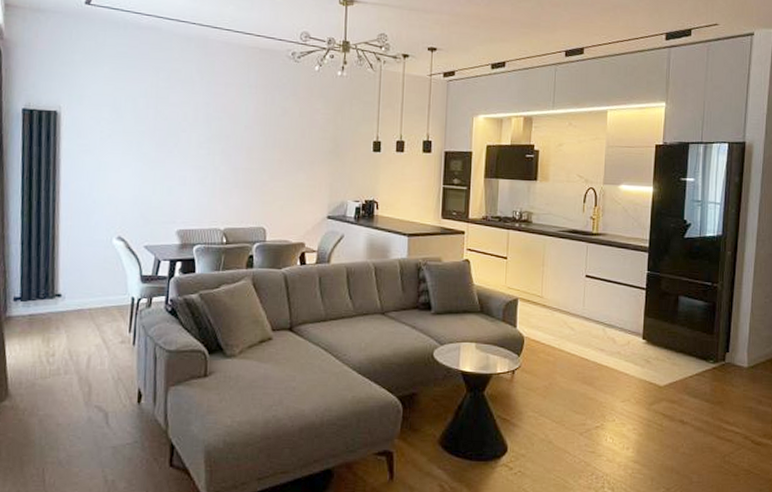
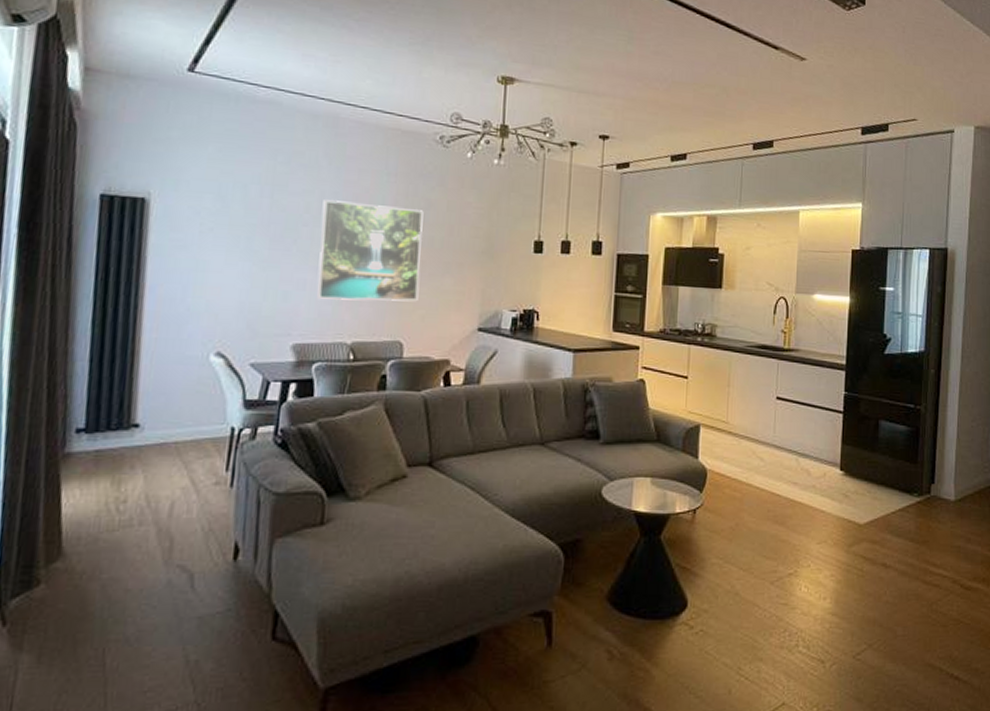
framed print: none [195,109,280,194] -> present [317,200,424,302]

